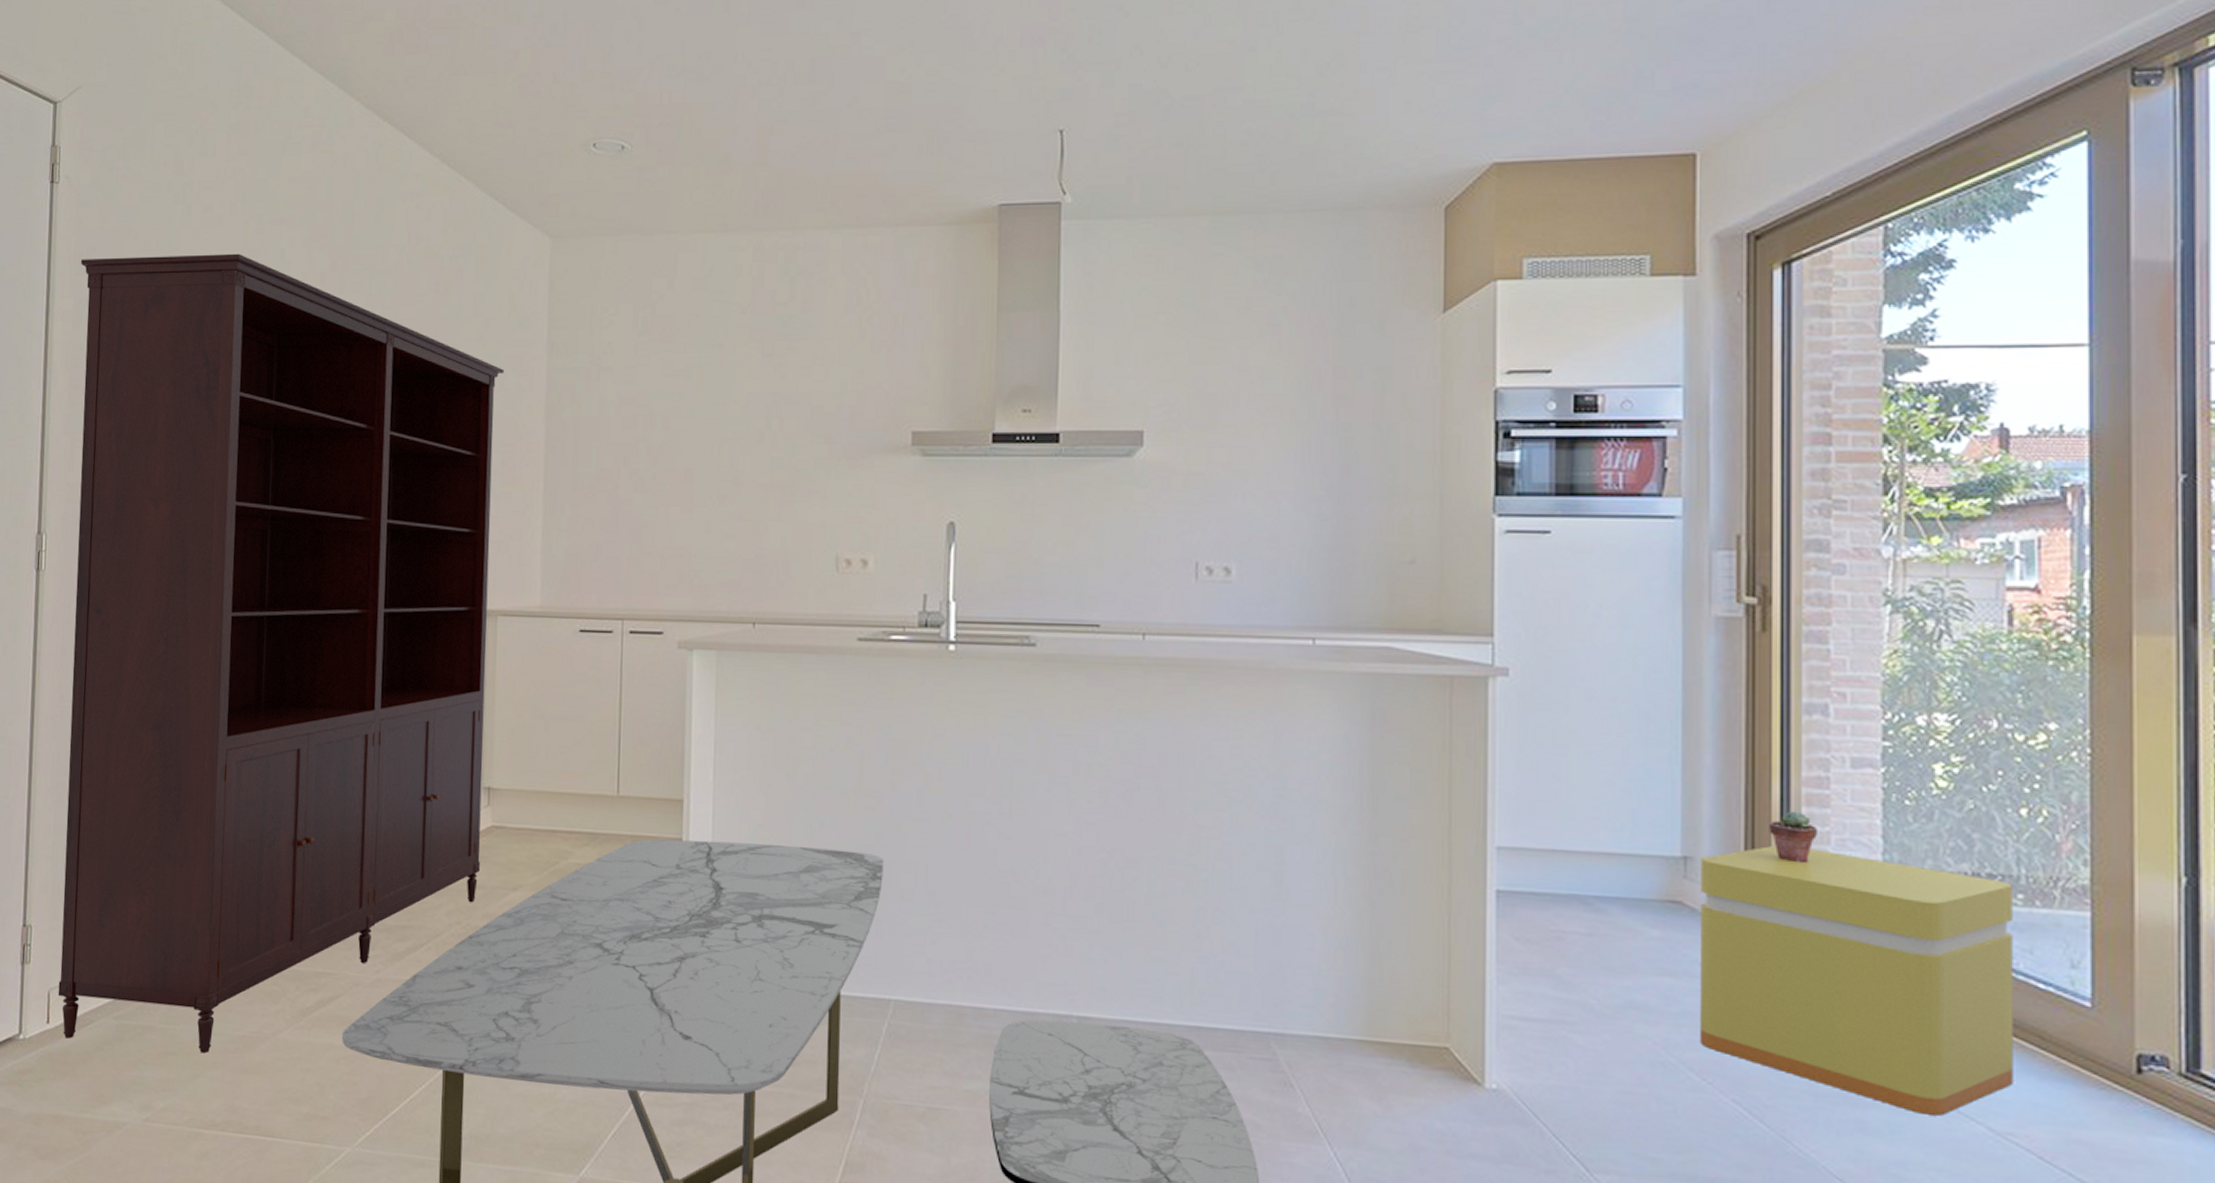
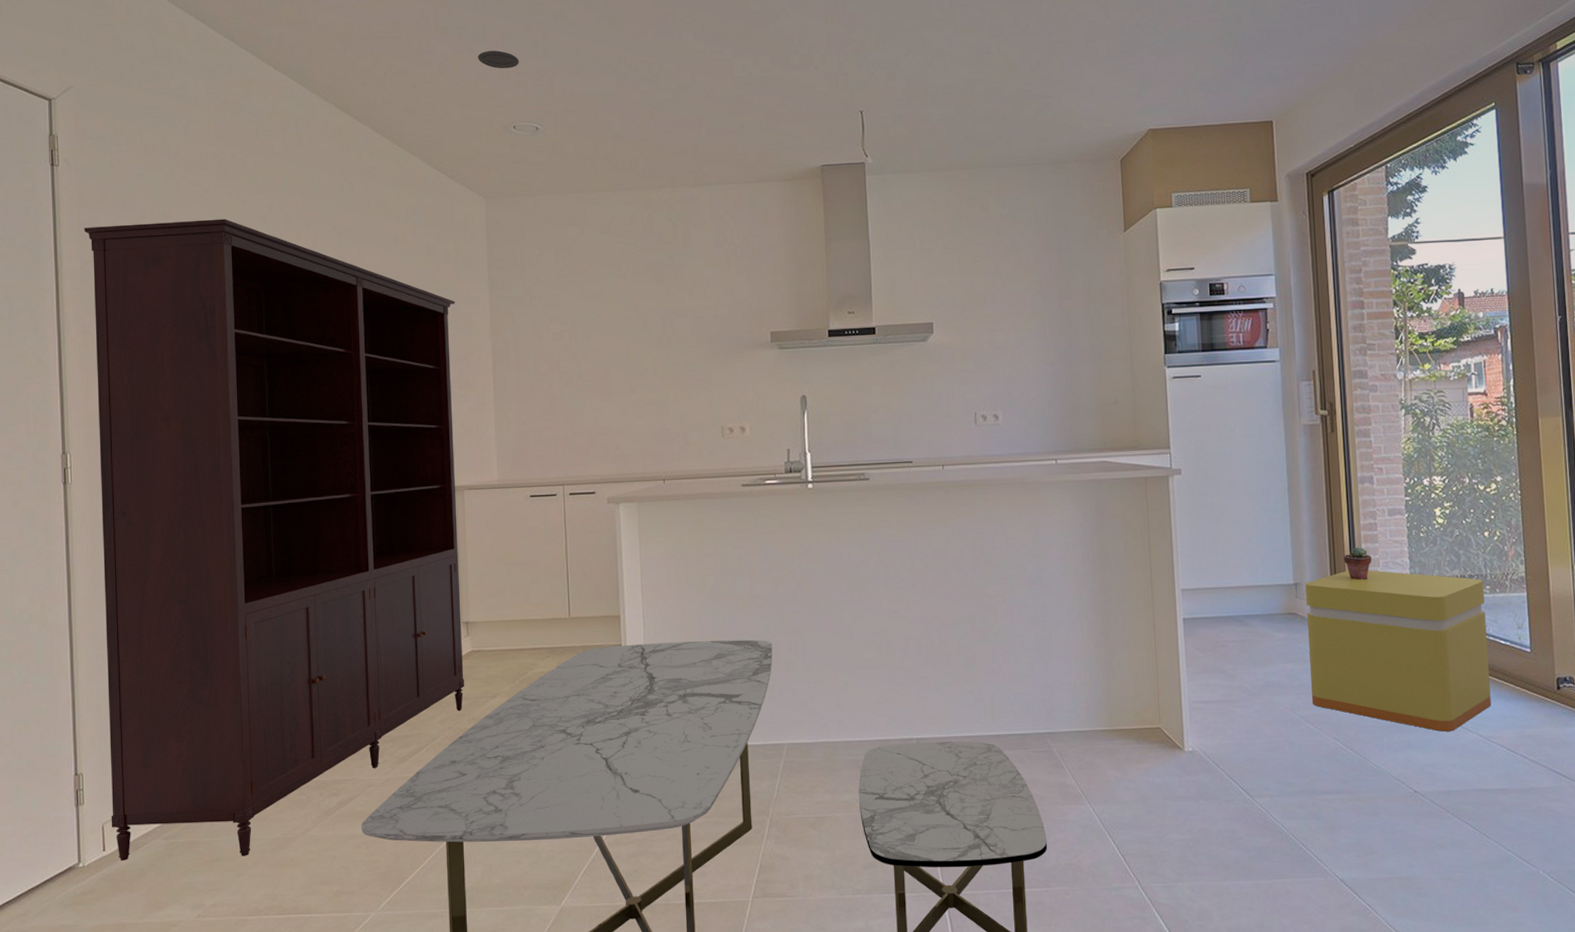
recessed light: none [555,44,606,69] -> present [478,50,519,69]

